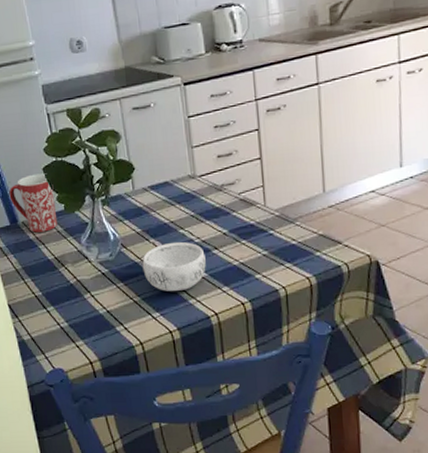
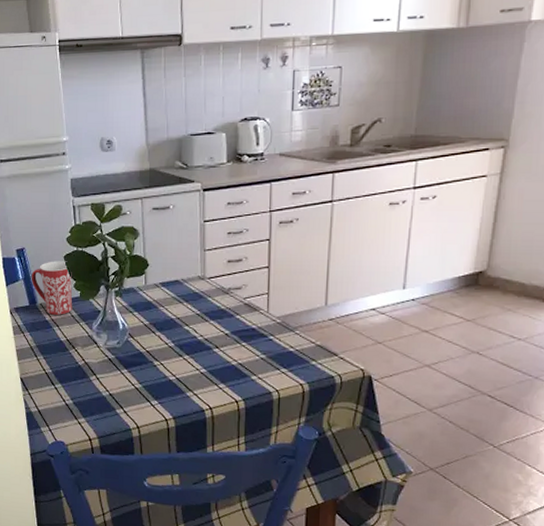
decorative bowl: present [142,242,206,291] -> none [146,337,206,383]

